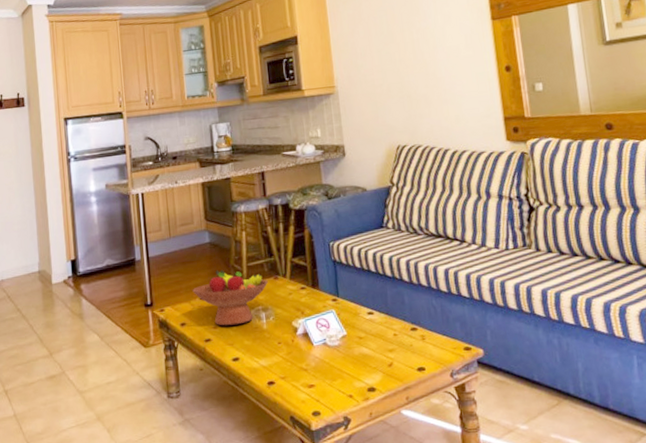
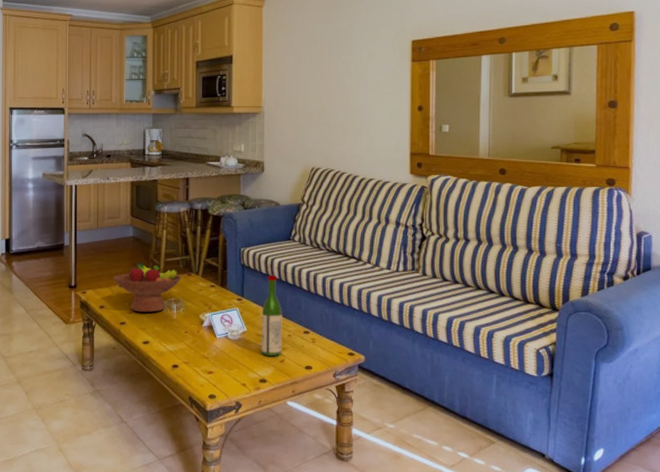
wine bottle: none [360,268,389,361] -> present [261,274,283,356]

